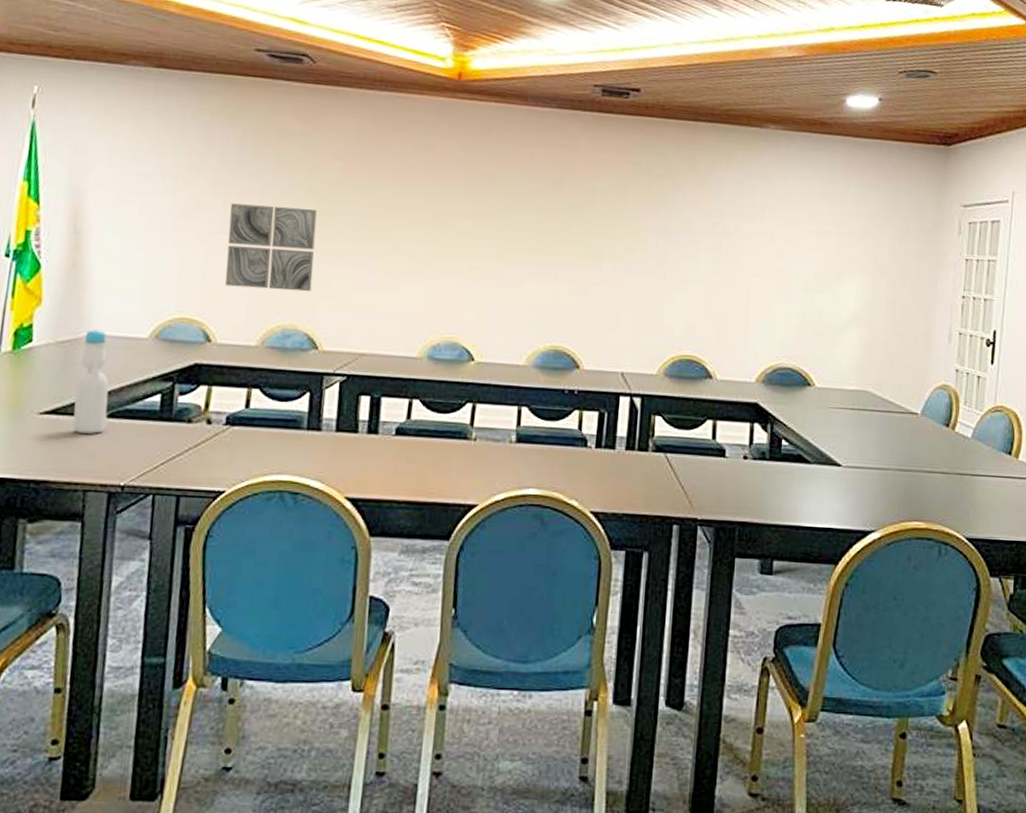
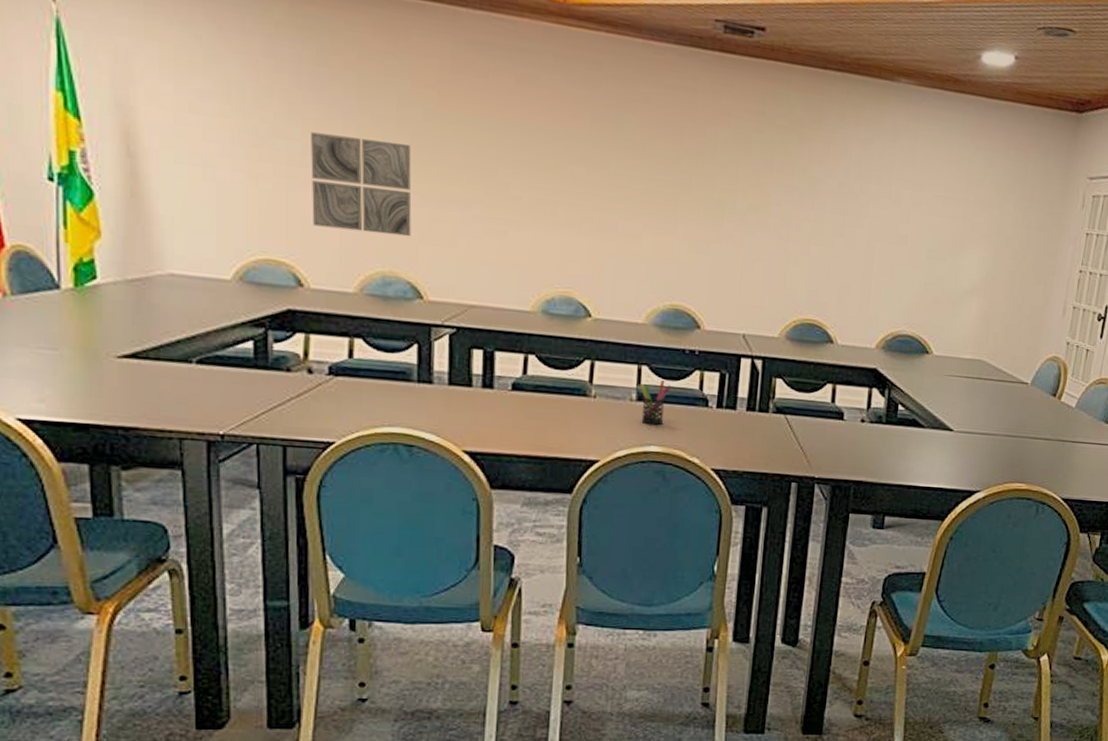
bottle: present [72,328,109,434] -> none [155,266,195,380]
pen holder: none [520,421,550,467] -> present [640,380,671,425]

